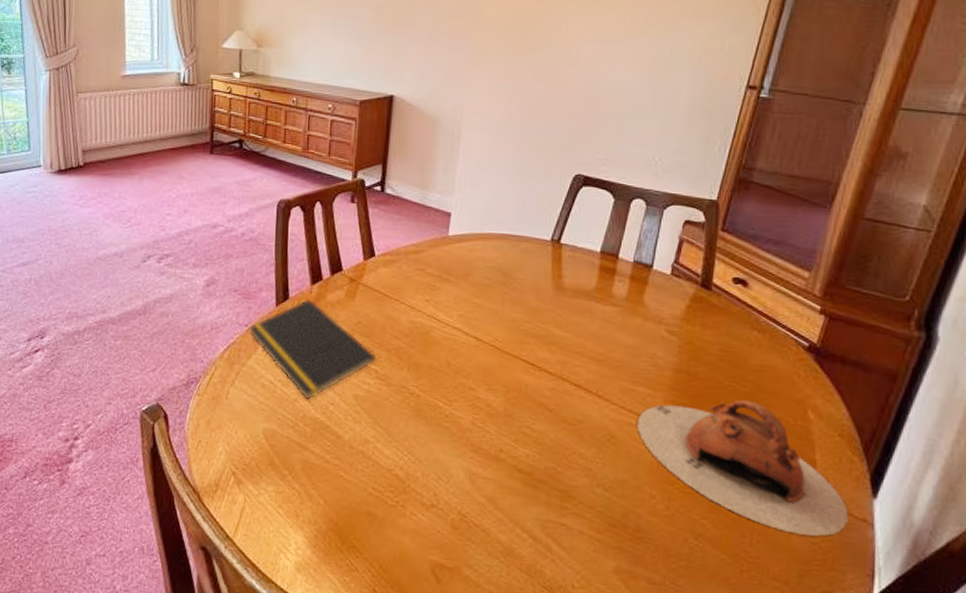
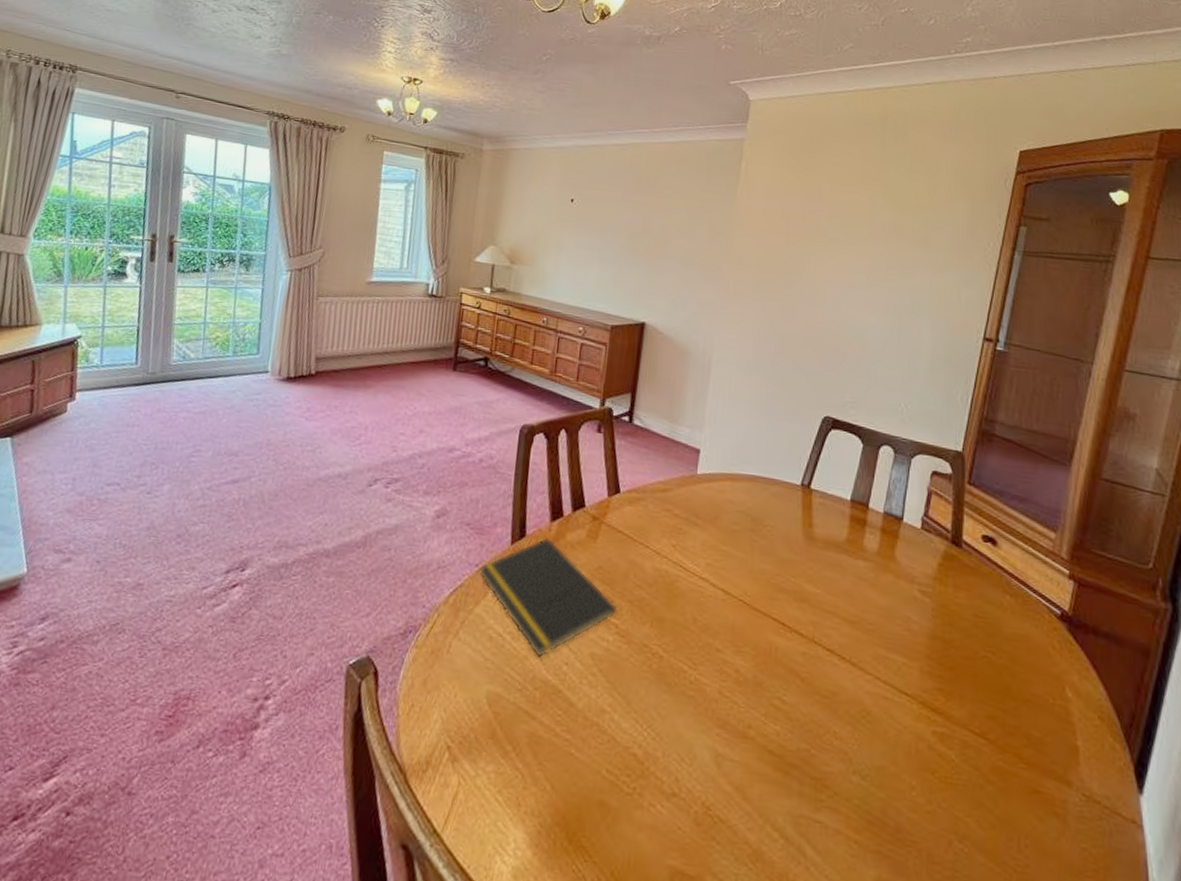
teapot: present [636,400,849,537] -> none [893,673,1117,841]

